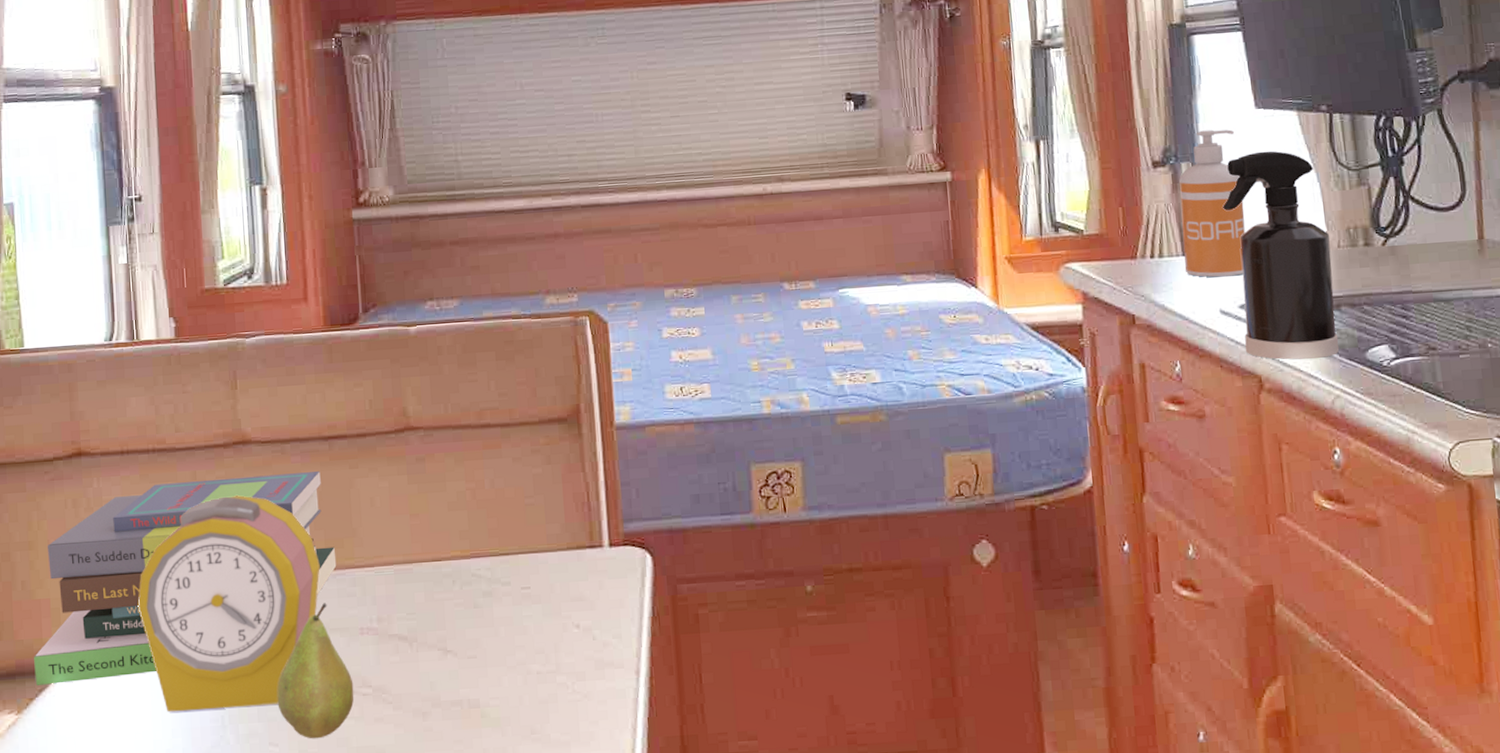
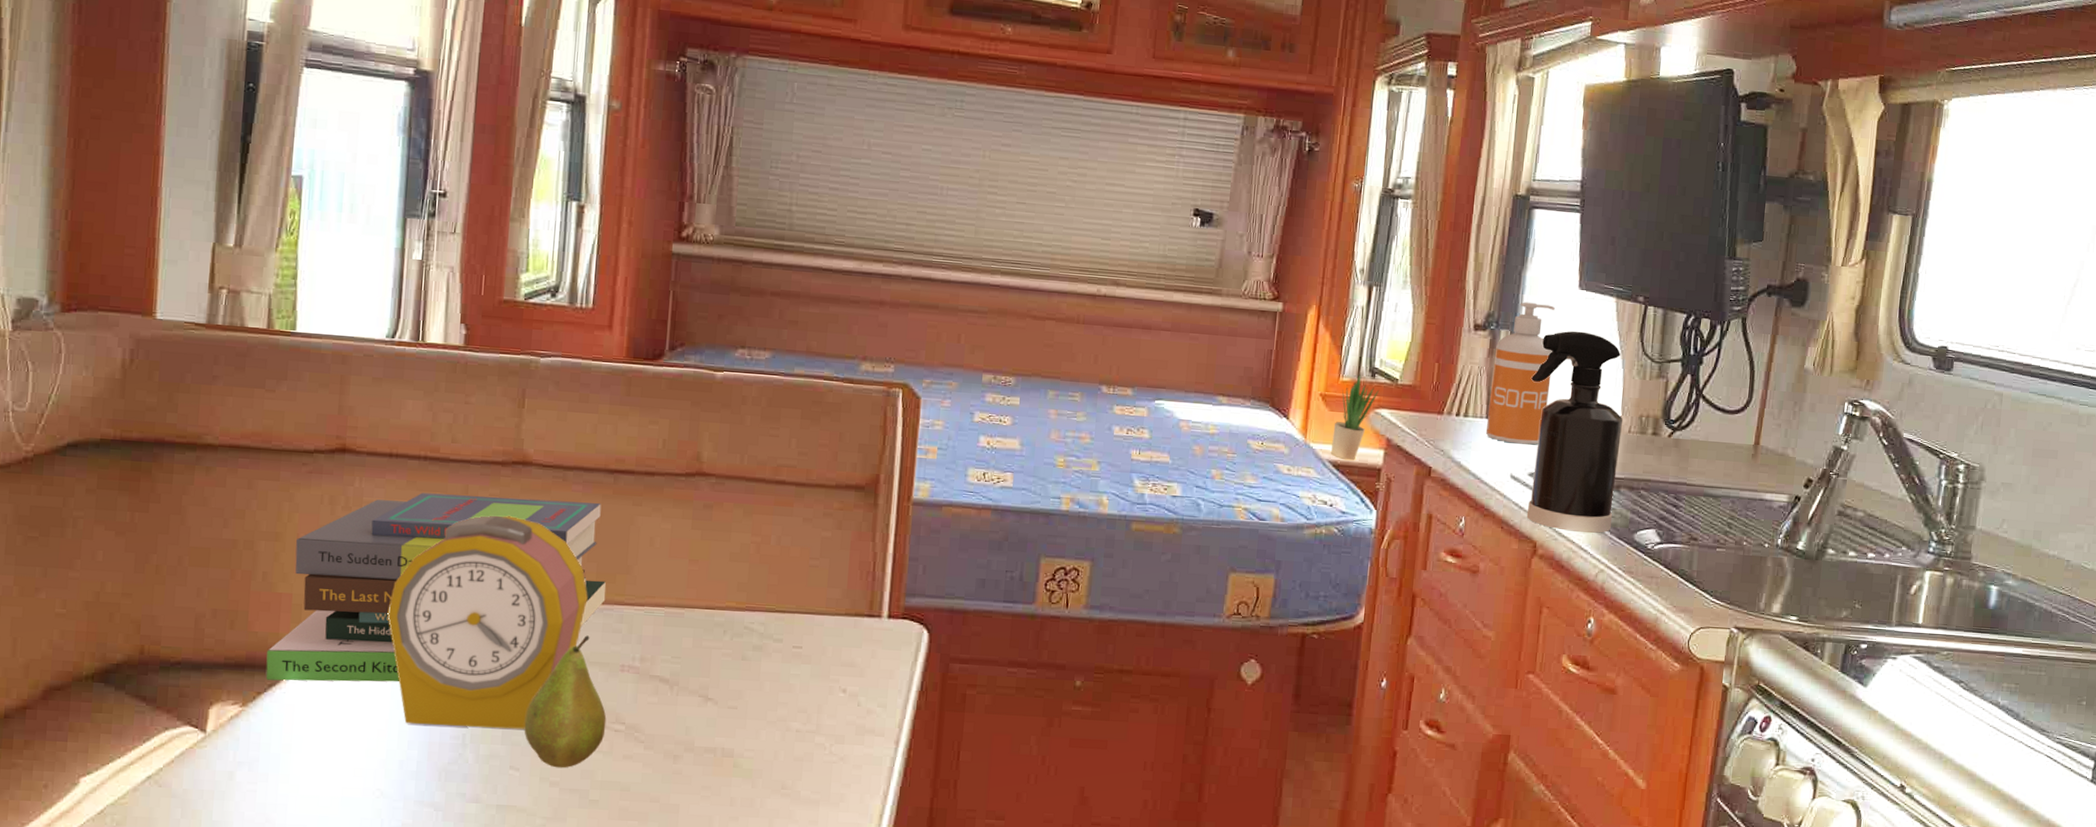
potted plant: none [1025,229,1066,321] -> present [1331,372,1380,461]

